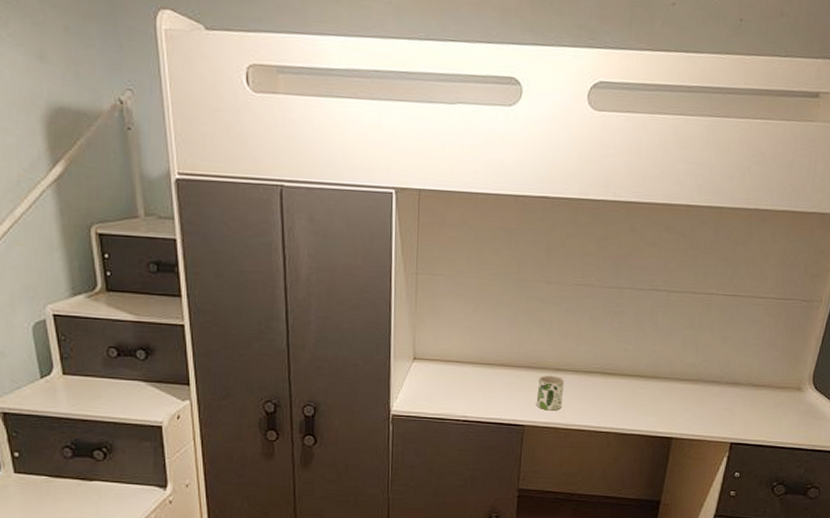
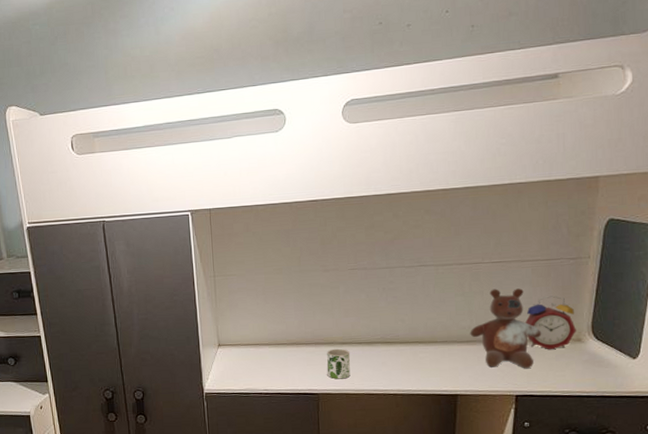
stuffed bear: none [693,324,765,414] -> present [470,288,542,368]
alarm clock: none [750,337,799,397] -> present [525,295,576,350]

